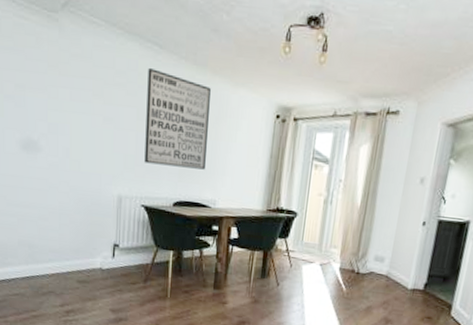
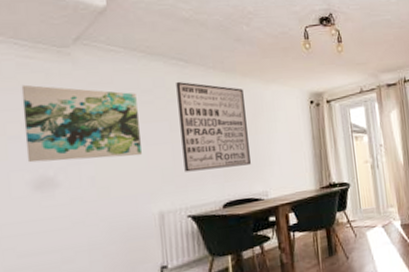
wall art: none [16,45,111,138] -> present [21,84,142,163]

